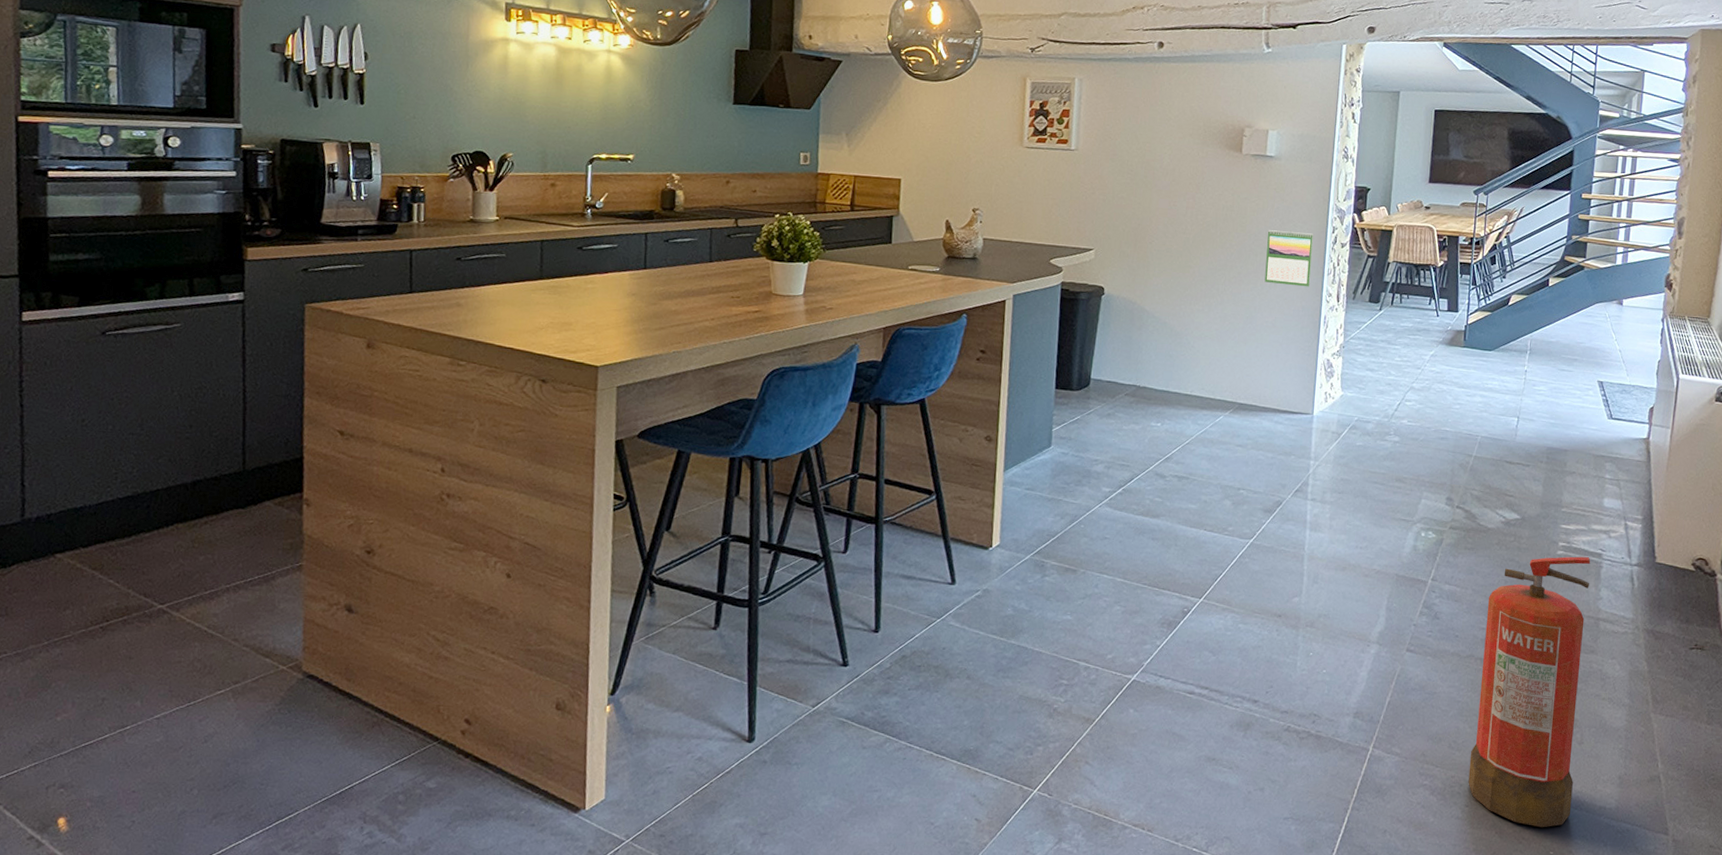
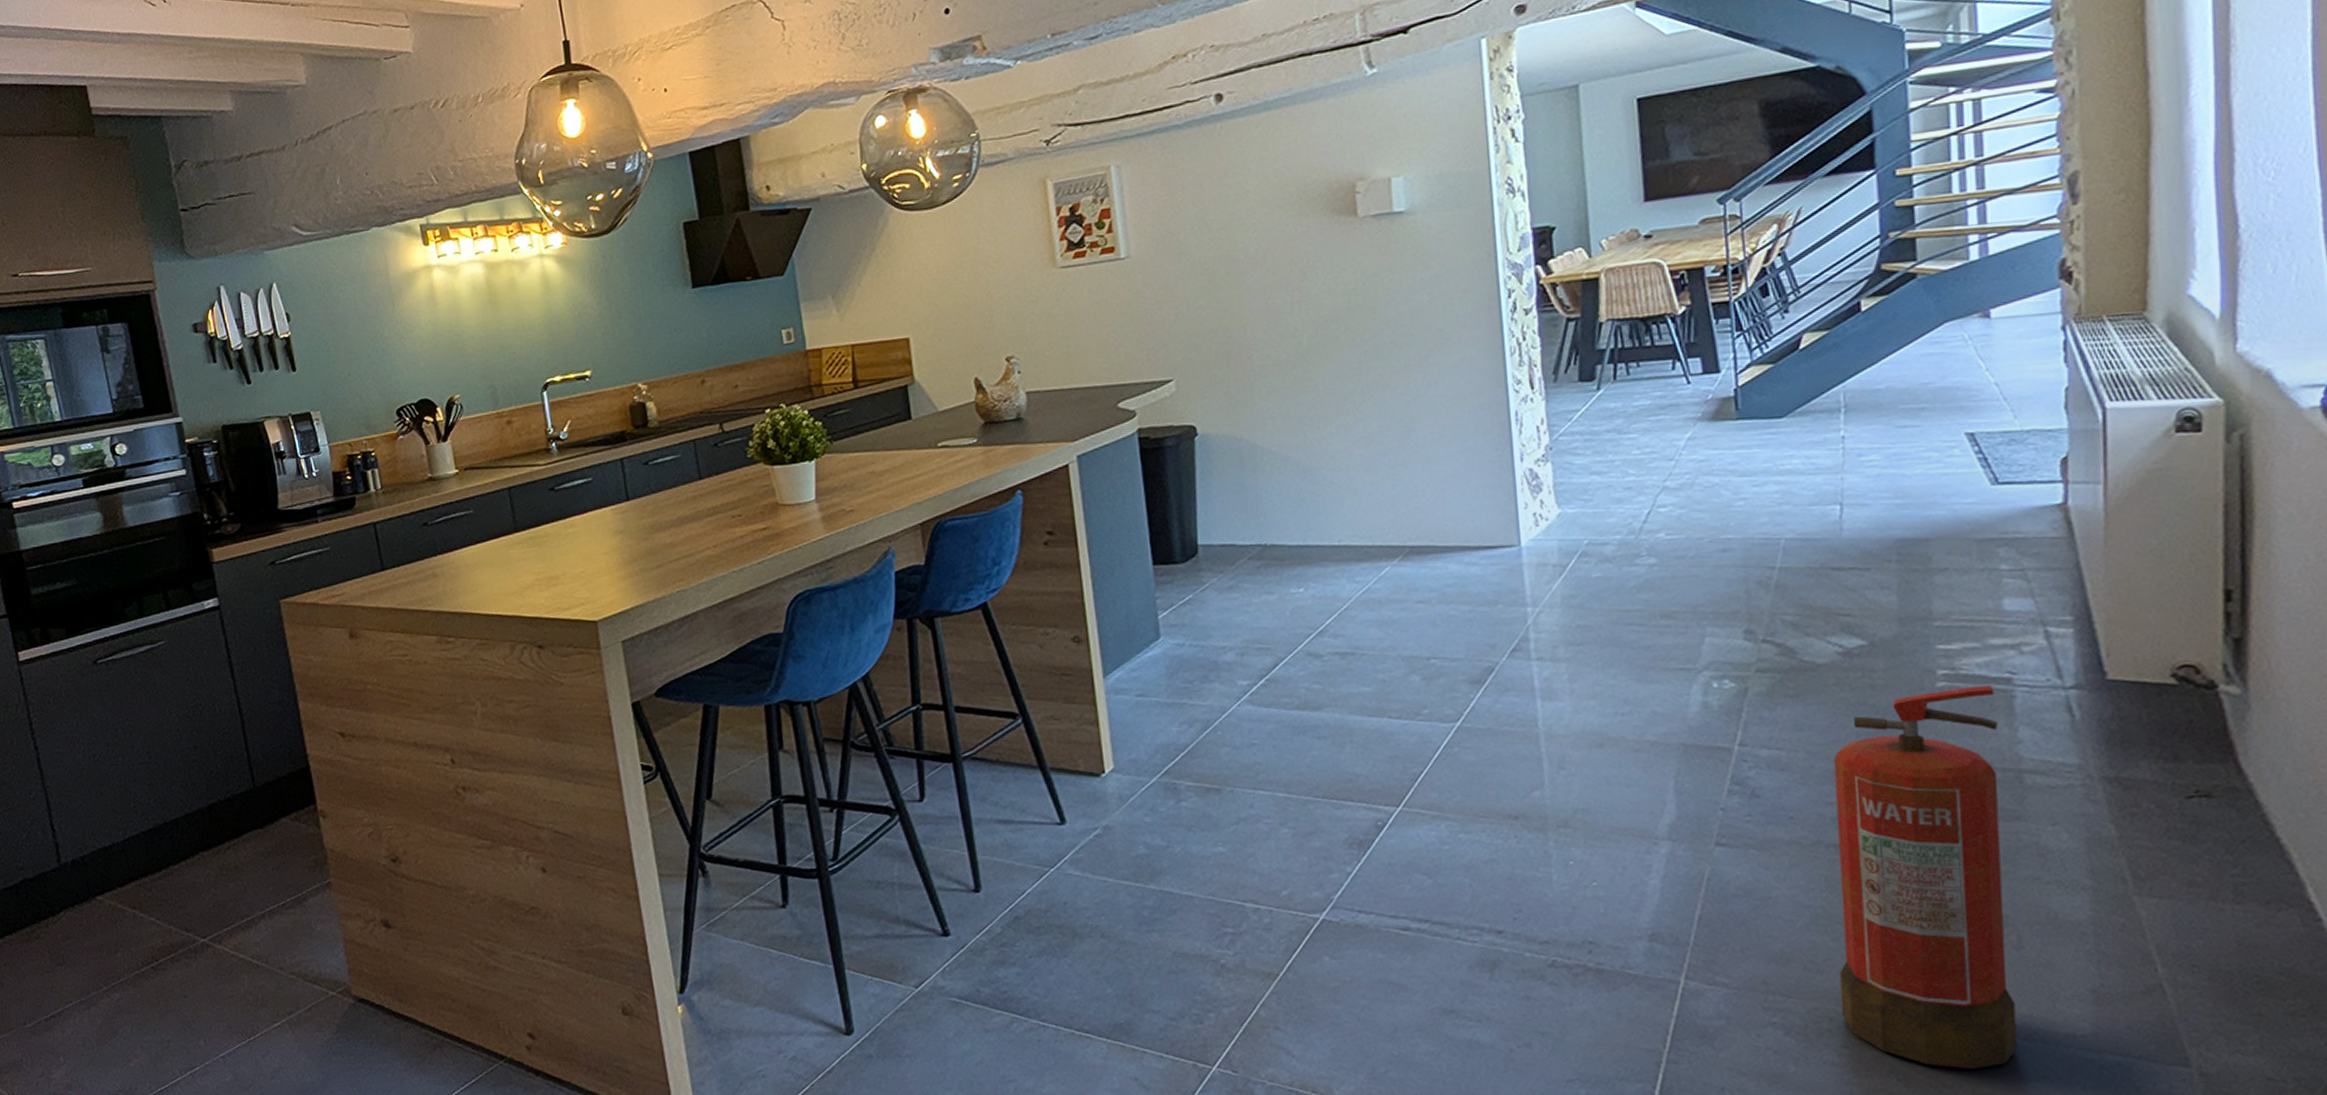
calendar: present [1264,230,1313,287] -> none [1413,304,1487,381]

